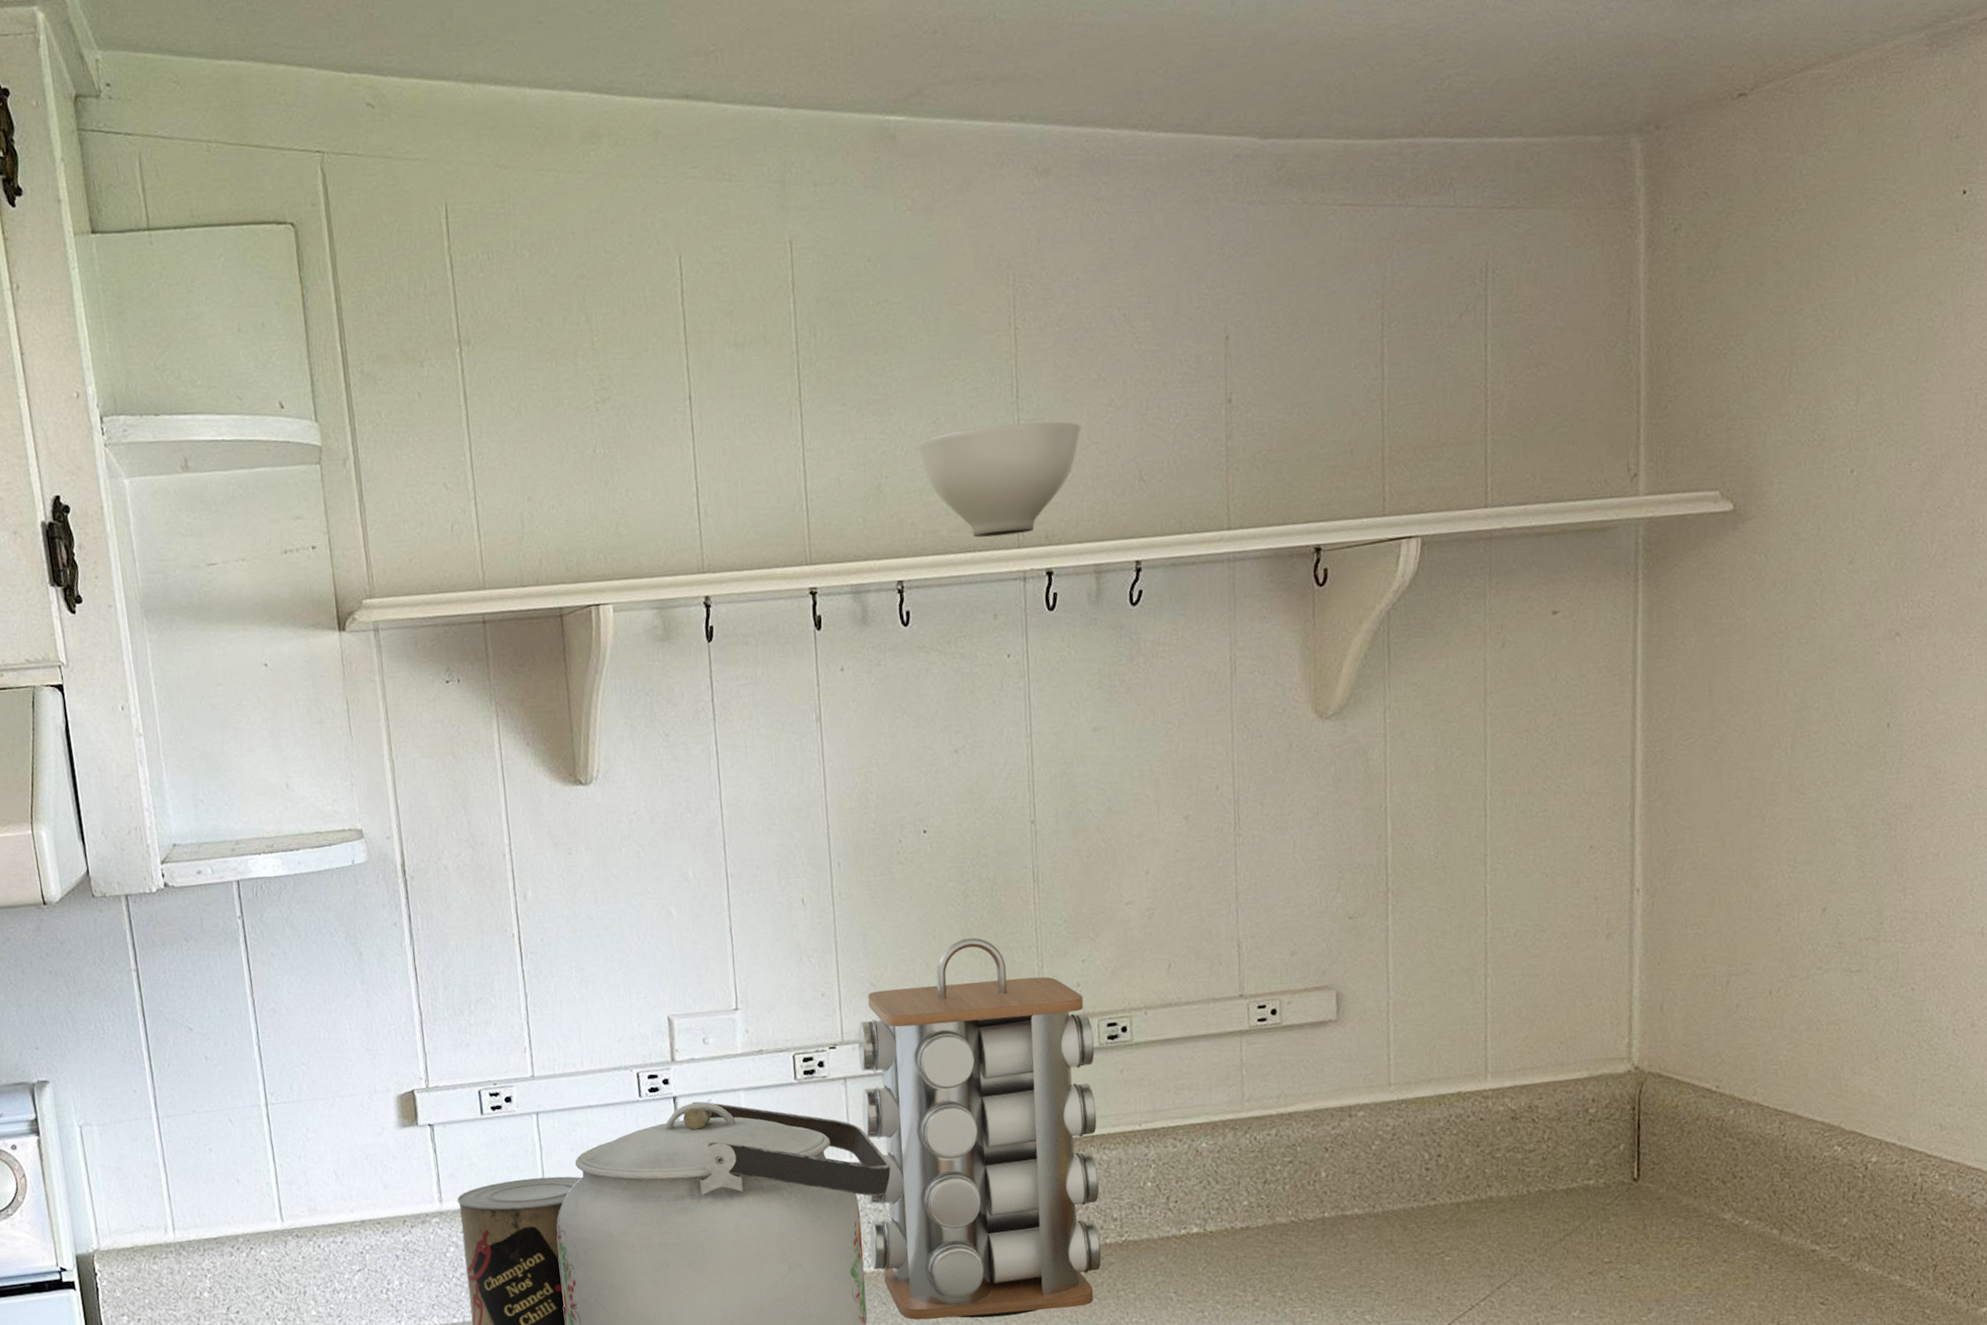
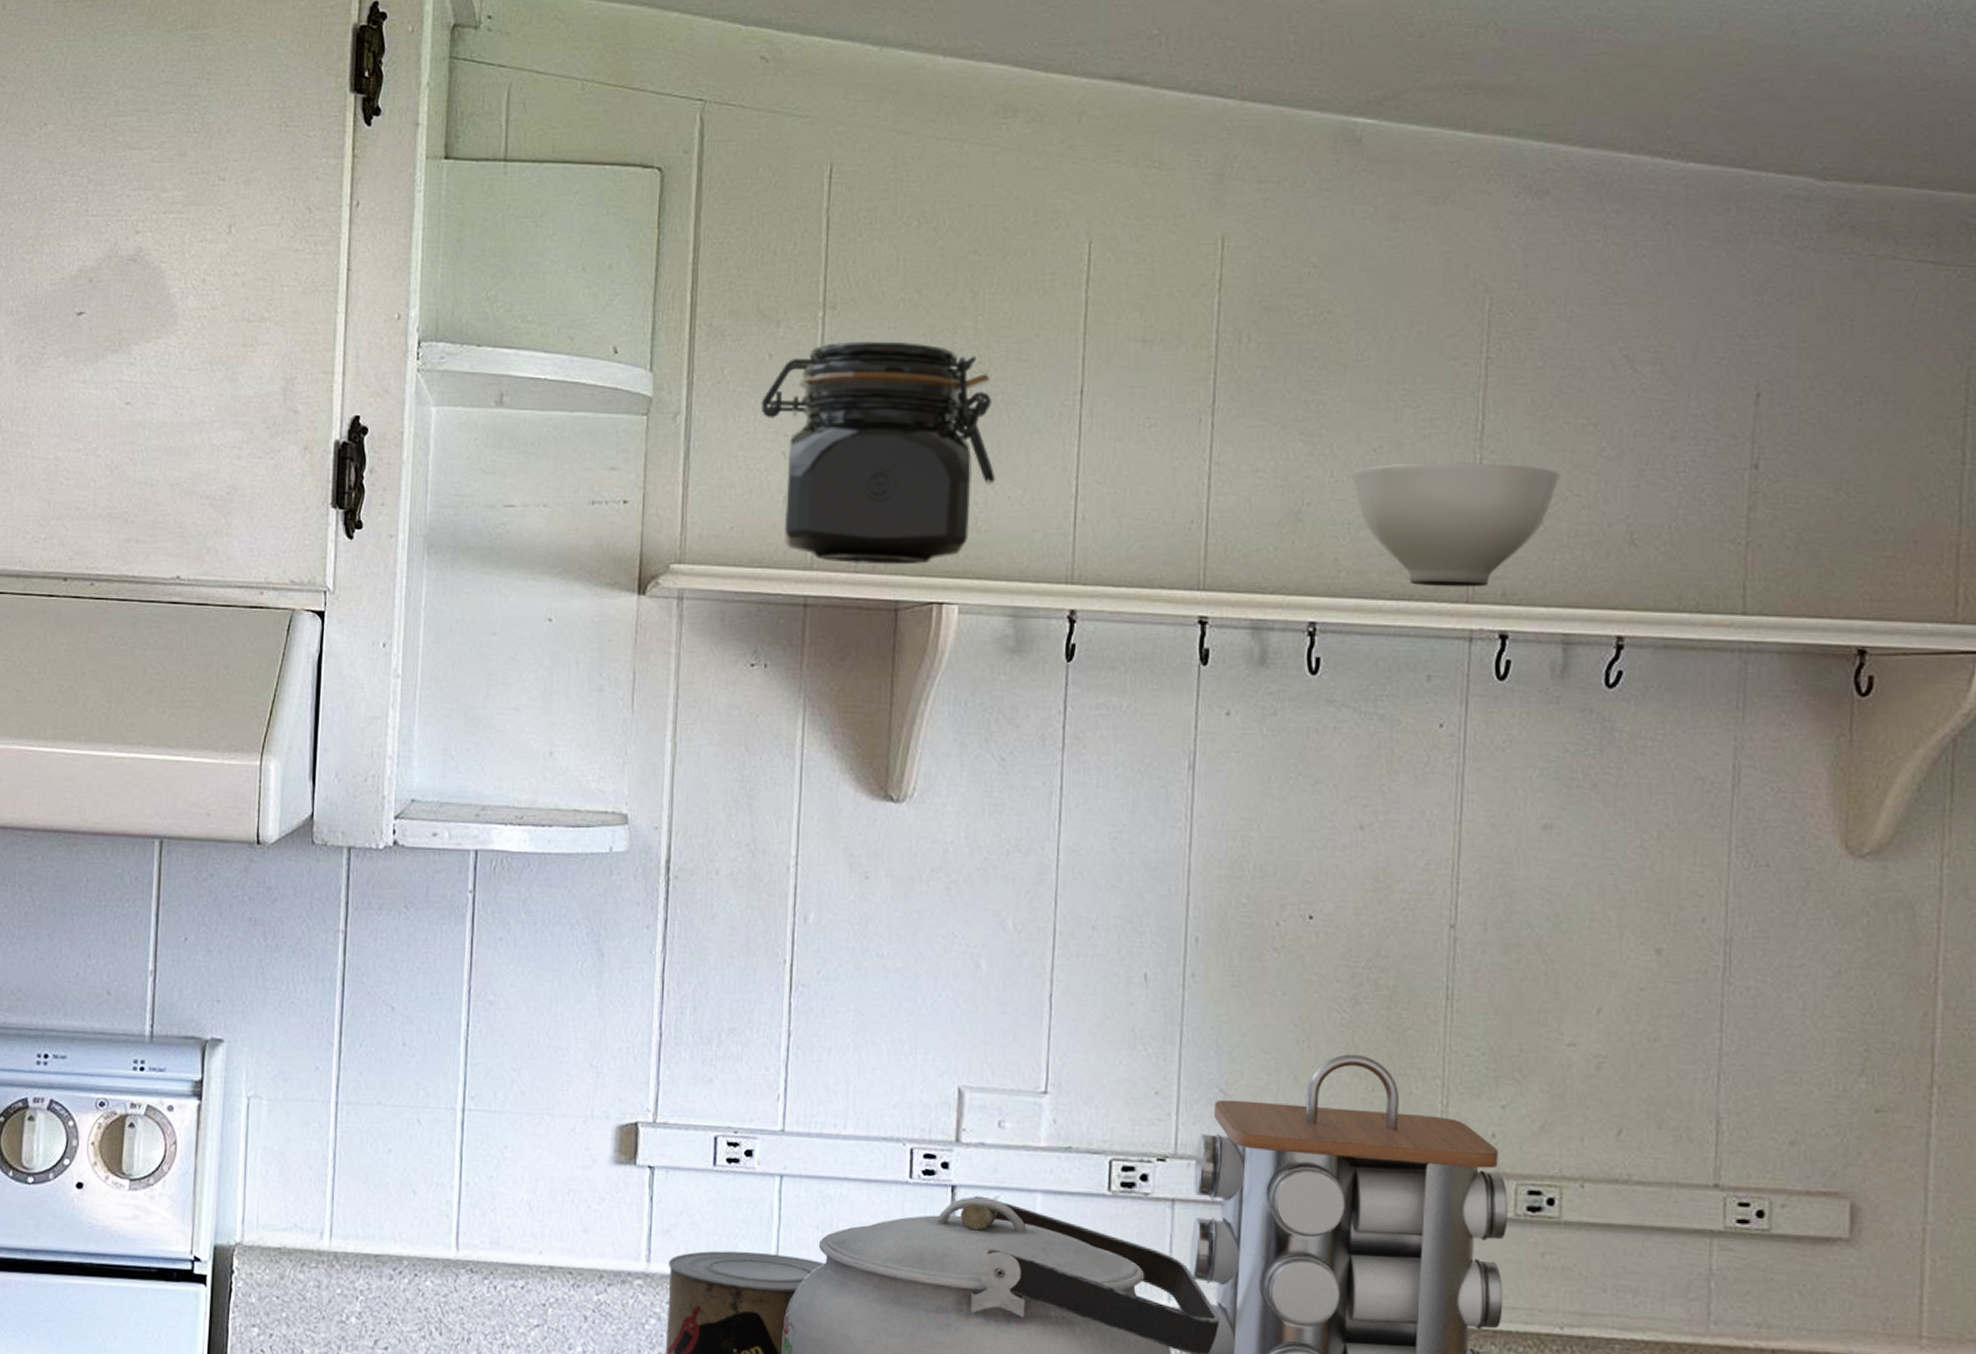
jar: none [418,368,629,580] -> present [761,341,996,565]

